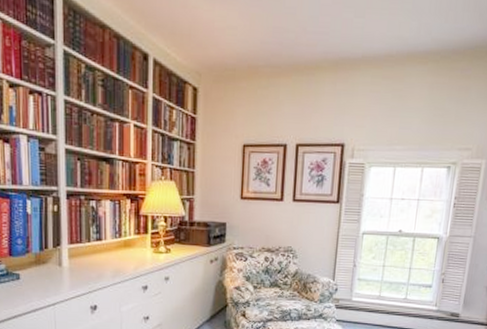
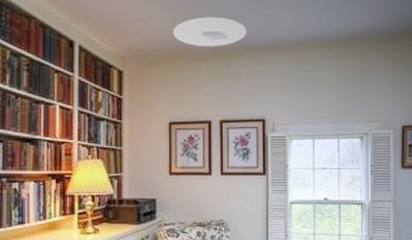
ceiling light: none [251,25,333,62] -> present [172,17,246,47]

